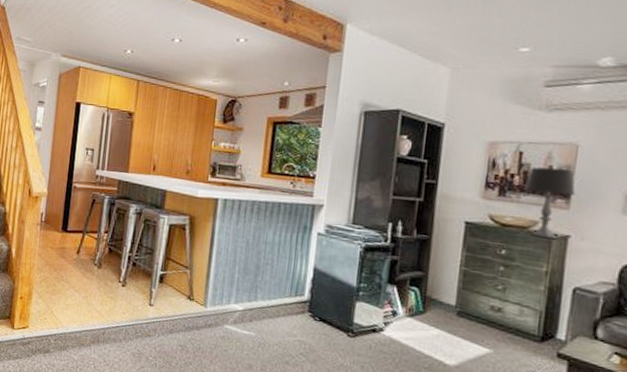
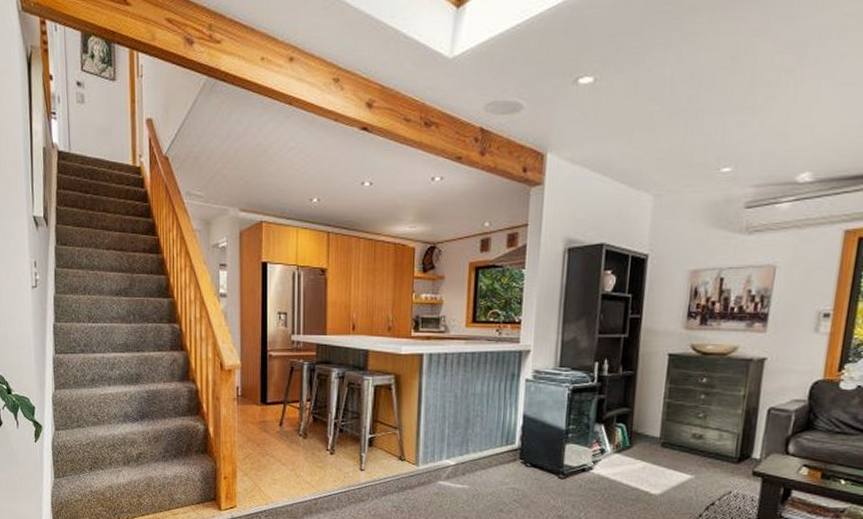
table lamp: present [524,167,575,240] -> none [724,291,772,364]

